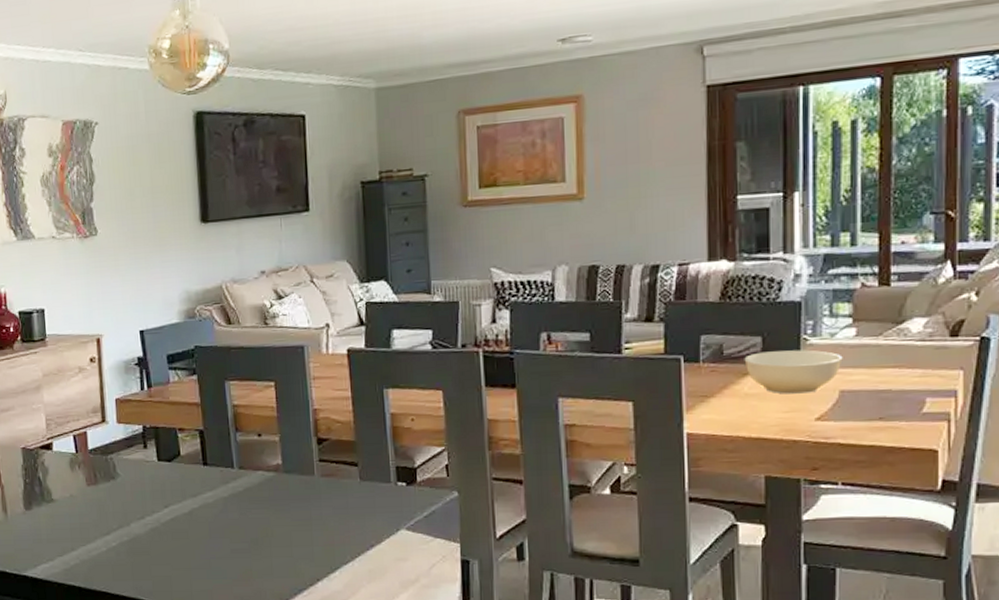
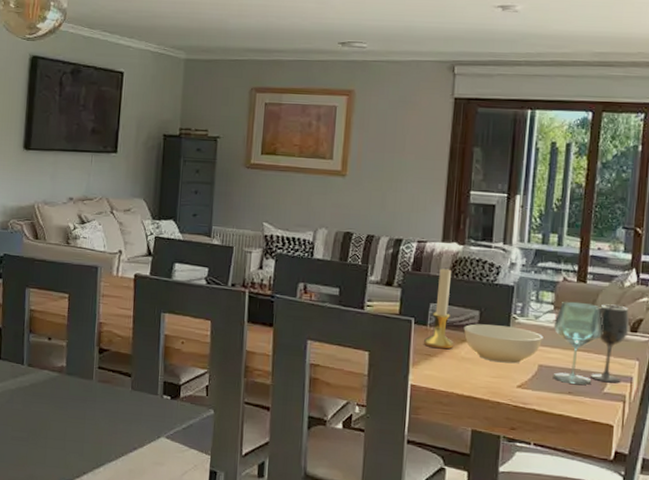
candle holder: none [696,291,734,388] -> present [423,267,454,350]
wine glass: none [854,309,917,408] -> present [552,301,604,385]
wine glass: none [905,307,948,401] -> present [591,304,630,383]

